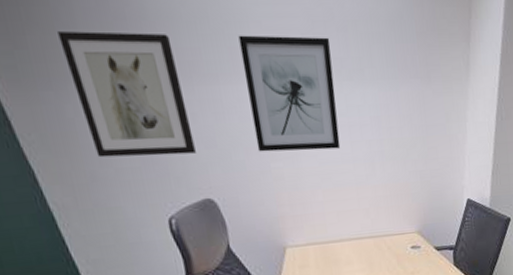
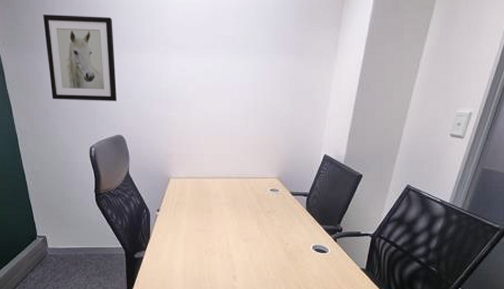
wall art: present [238,35,341,152] -> none [159,18,226,105]

